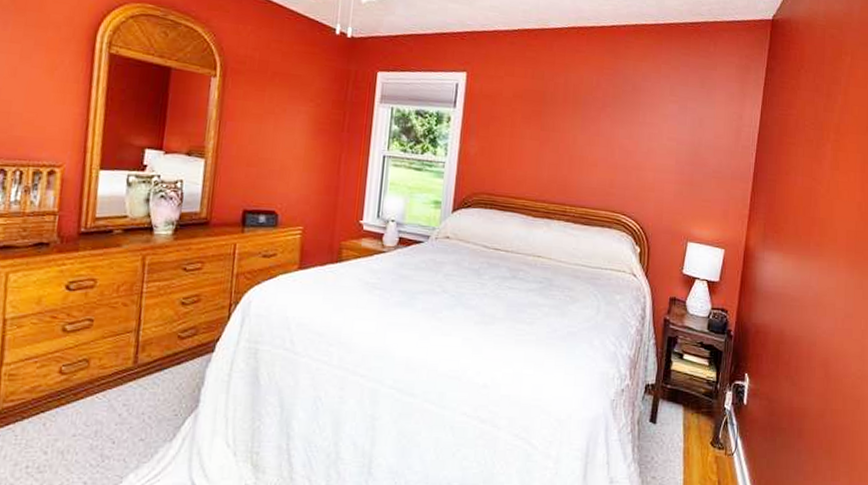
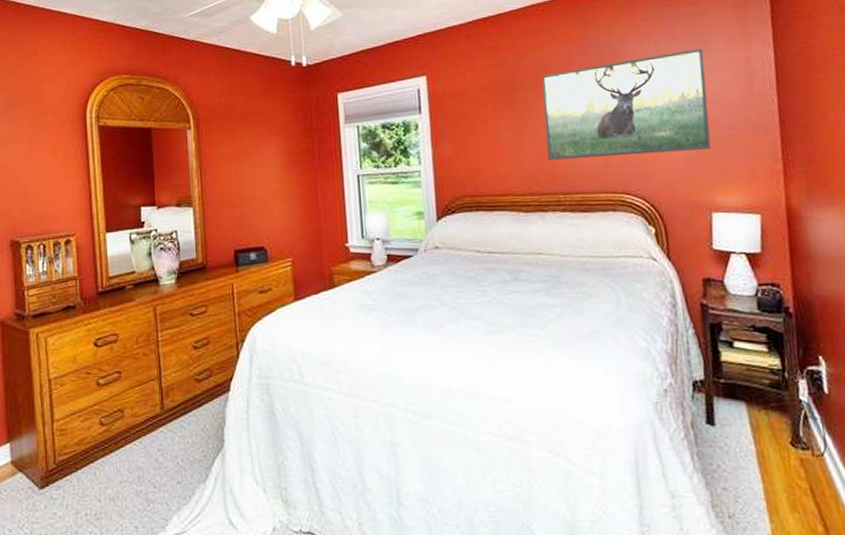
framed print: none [562,94,707,187] -> present [541,48,711,160]

